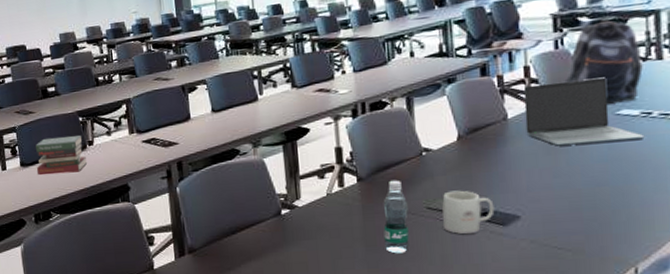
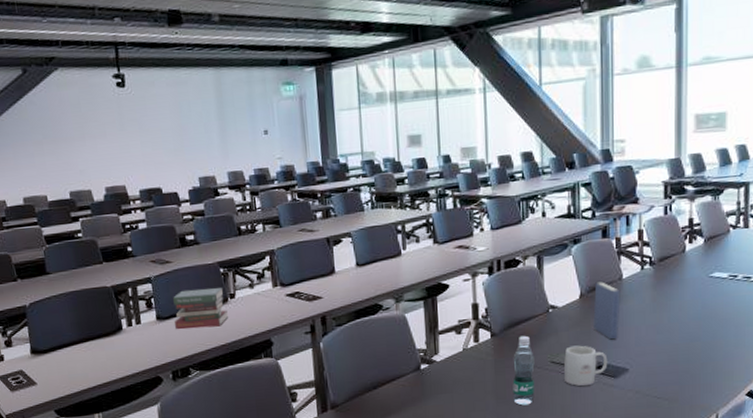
book: none [474,122,506,185] -> present [593,281,620,340]
laptop: present [523,78,645,146] -> none [637,243,731,305]
backpack: present [564,20,643,104] -> none [670,189,733,267]

